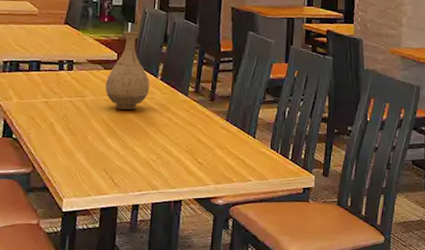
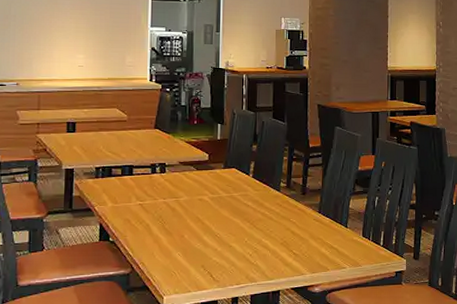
vase: present [105,31,150,110] -> none [199,132,243,207]

